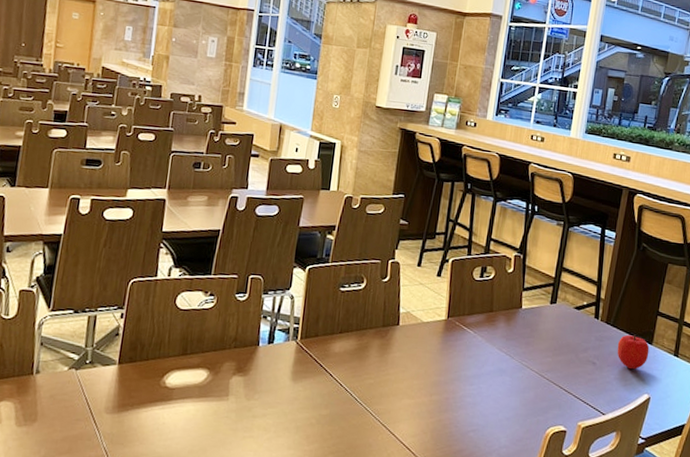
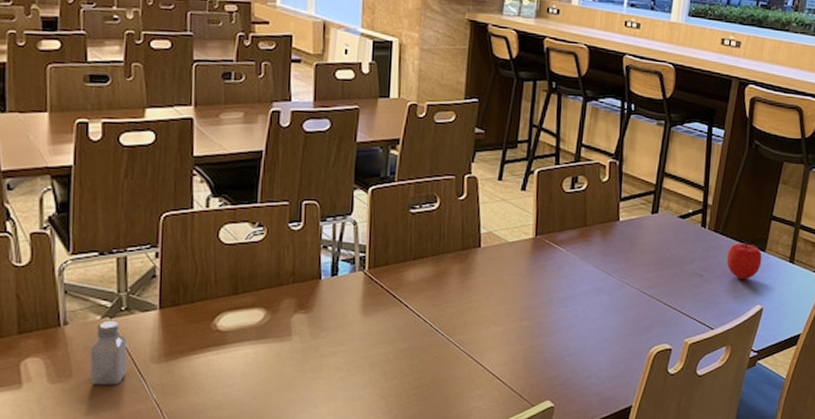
saltshaker: none [51,371,87,432] -> present [89,320,127,385]

